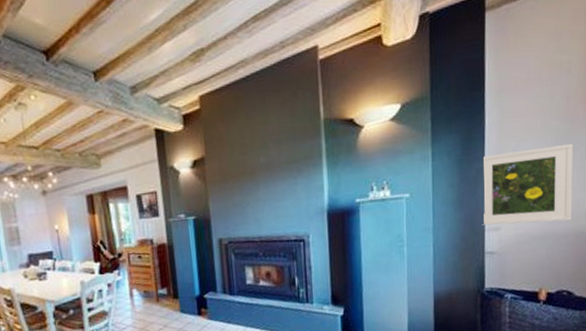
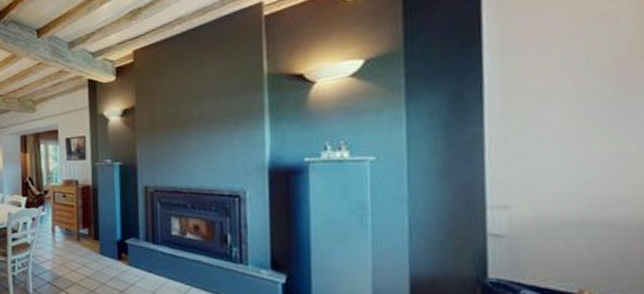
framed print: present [482,144,574,226] -> none [481,110,632,207]

